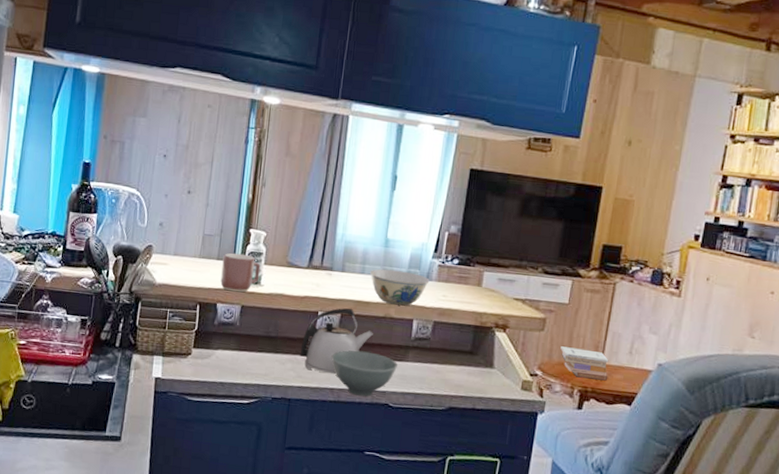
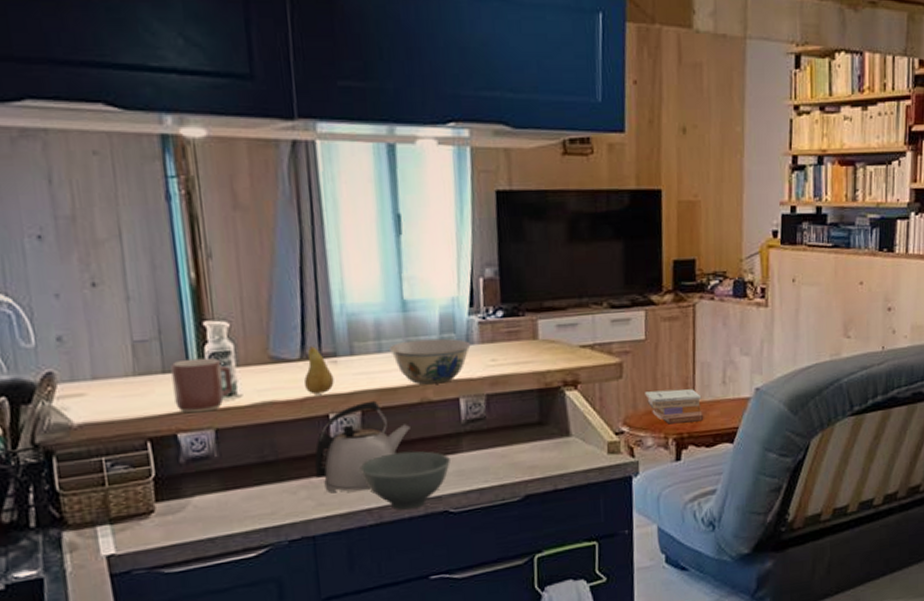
fruit: none [306,260,327,296] -> present [304,346,334,395]

